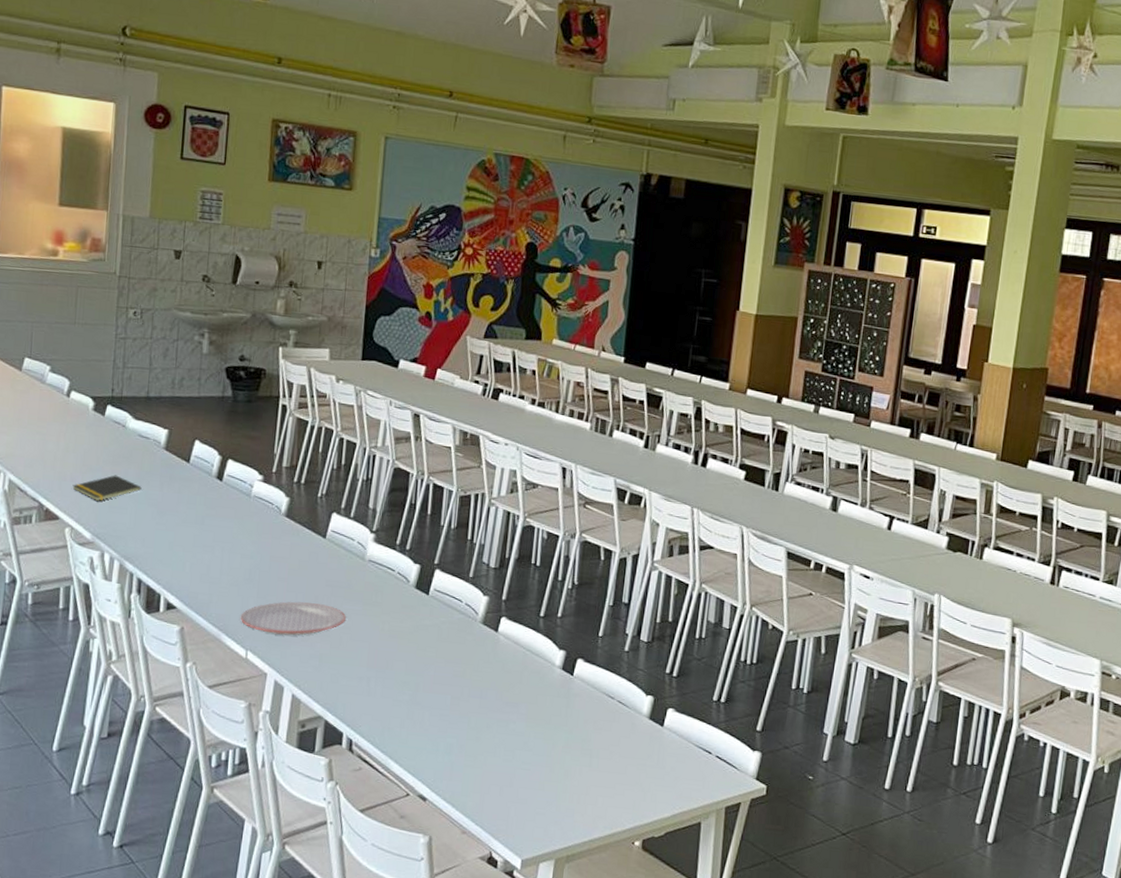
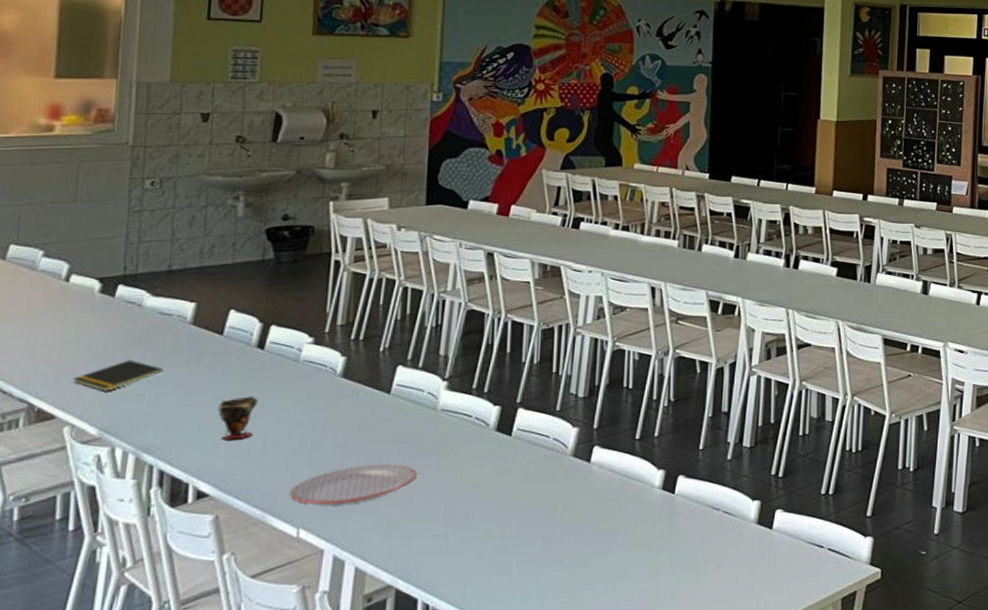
cup: none [184,522,216,561] -> present [218,396,258,440]

